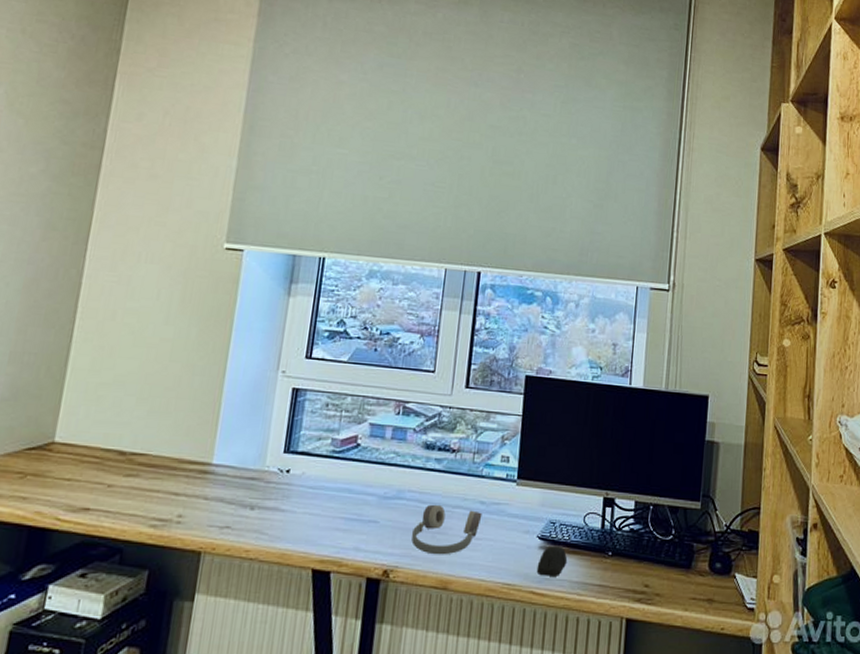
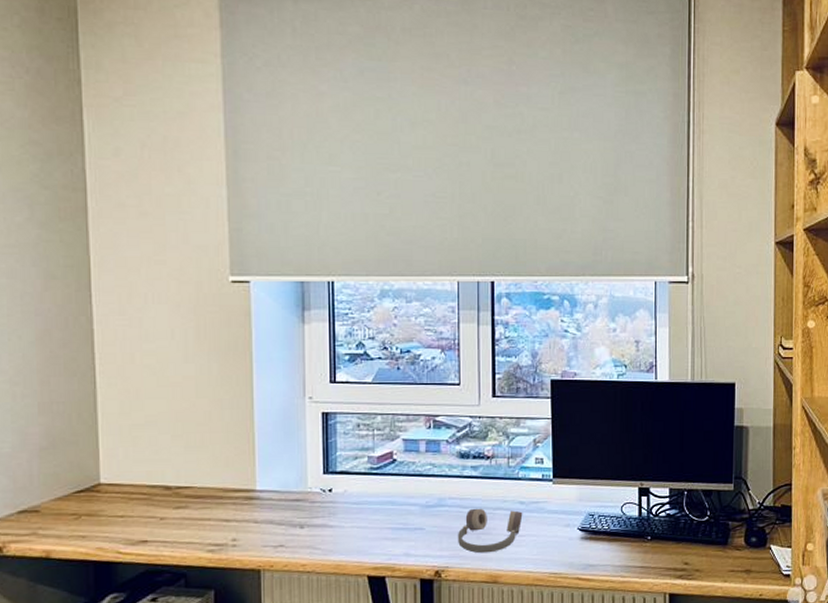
computer mouse: present [536,545,568,576] -> none [580,535,609,563]

